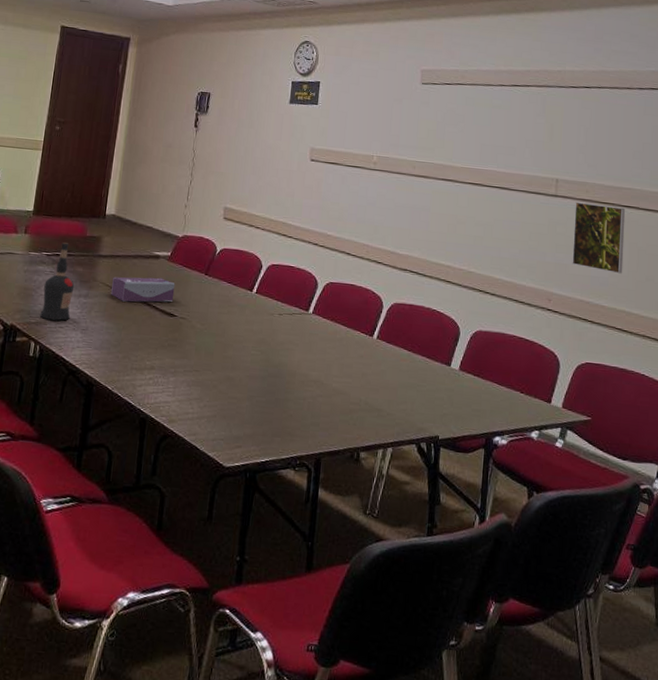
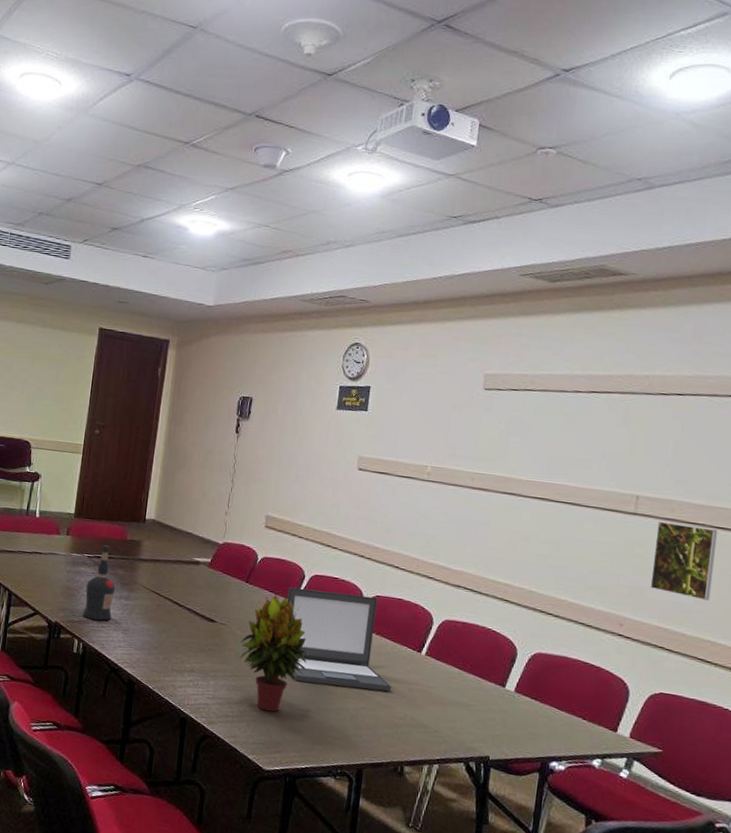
tissue box: present [110,277,175,302] -> none [150,580,216,608]
potted plant: none [199,285,266,406] -> present [240,594,308,712]
laptop: none [245,277,347,378] -> present [287,587,392,692]

